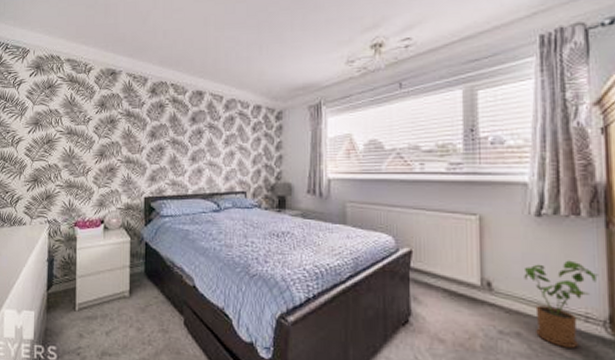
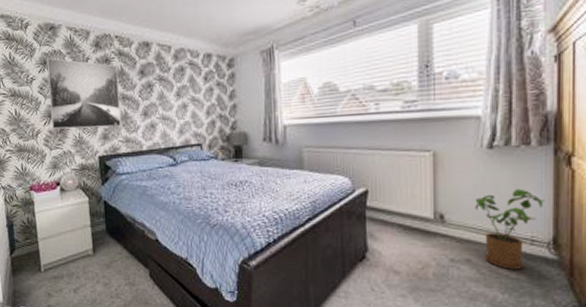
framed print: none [103,100,171,170] -> present [46,58,121,129]

